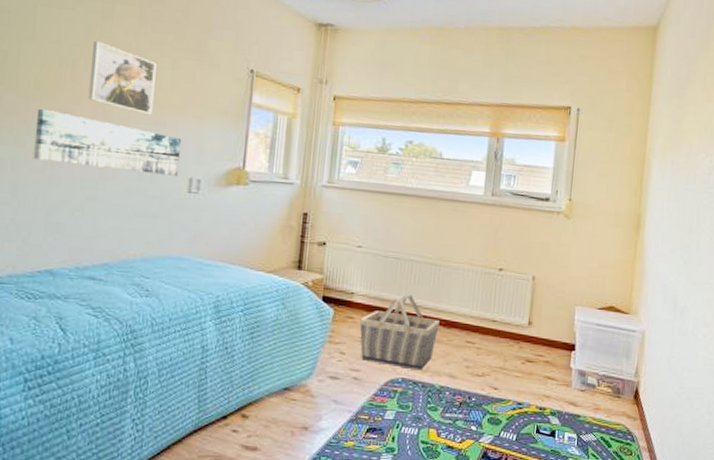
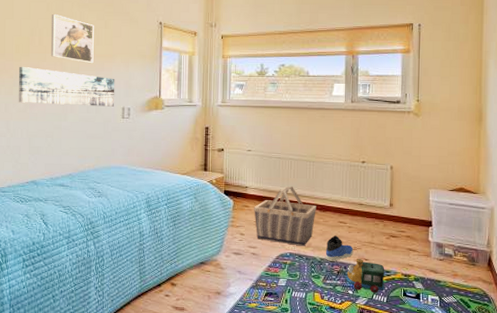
sneaker: none [446,358,481,390] -> present [325,235,354,261]
toy train: none [468,386,517,430] -> present [345,258,385,293]

